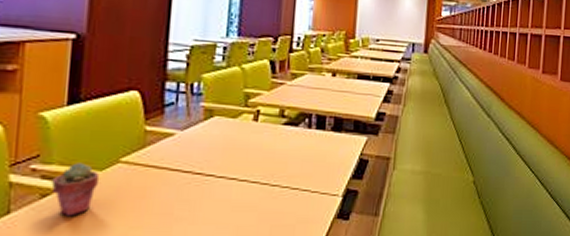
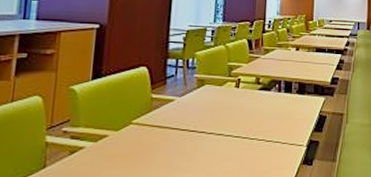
potted succulent: present [51,163,100,217] -> none [78,125,116,169]

